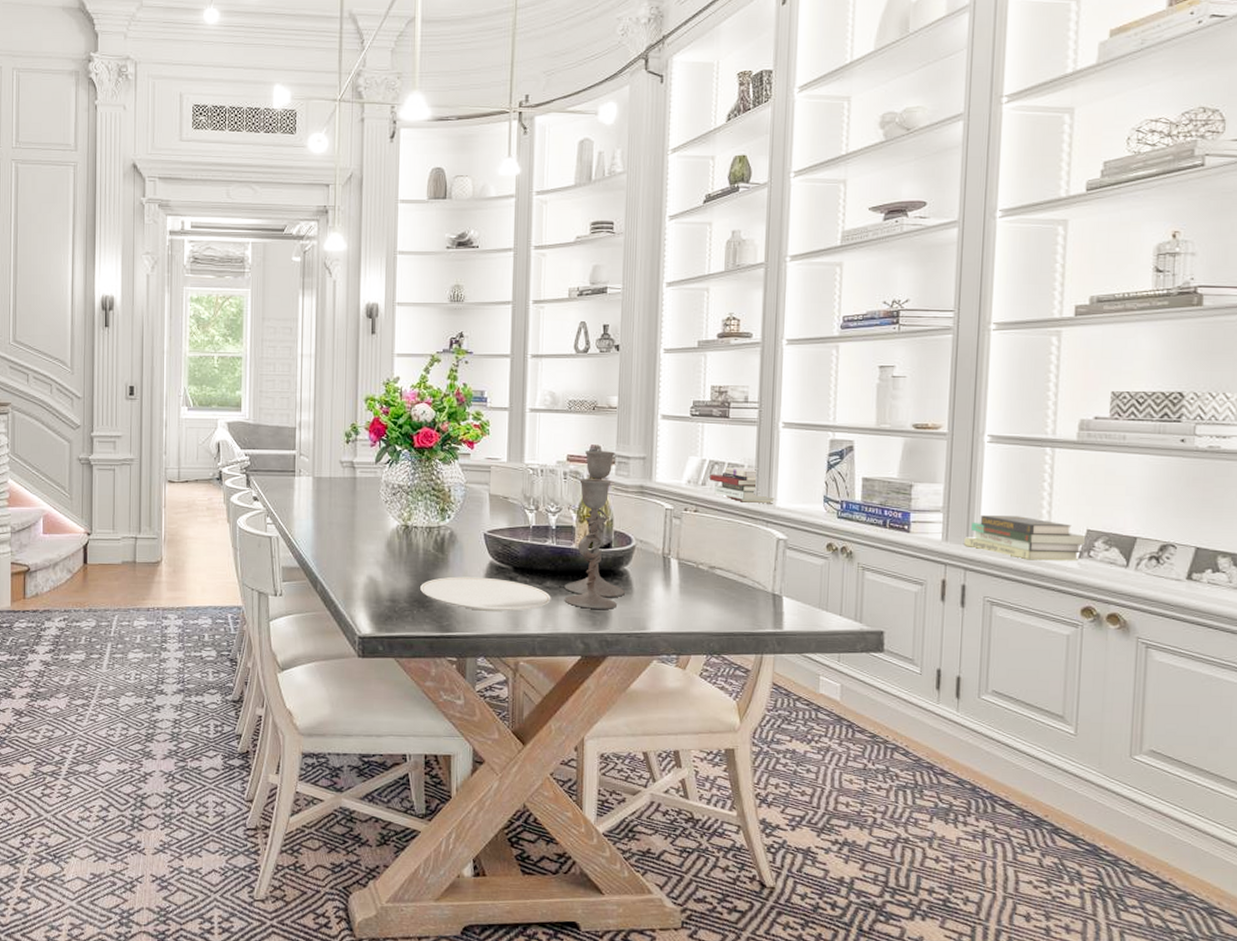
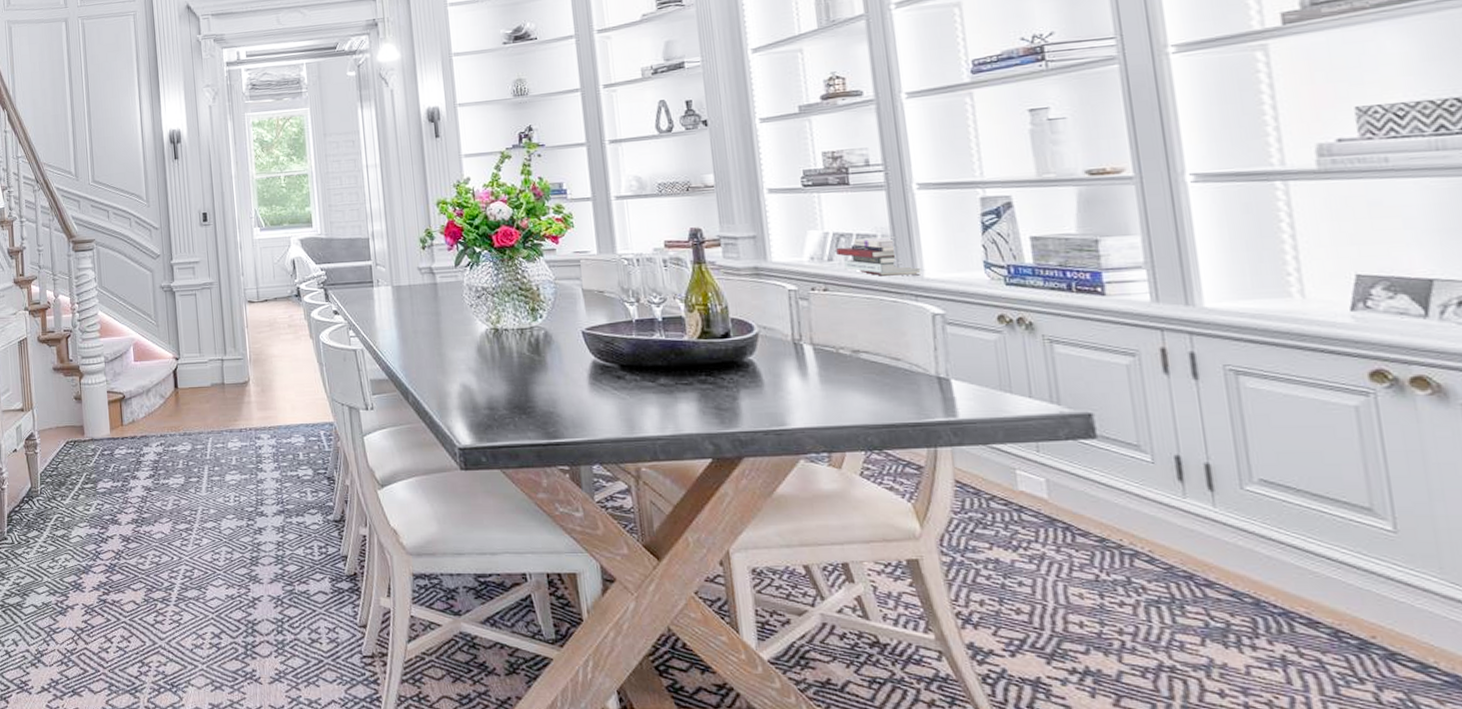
plate: present [420,576,551,612] -> none [519,378,668,414]
candlestick: present [564,451,625,609] -> none [681,233,754,406]
books: present [964,515,1086,561] -> none [1181,265,1357,318]

